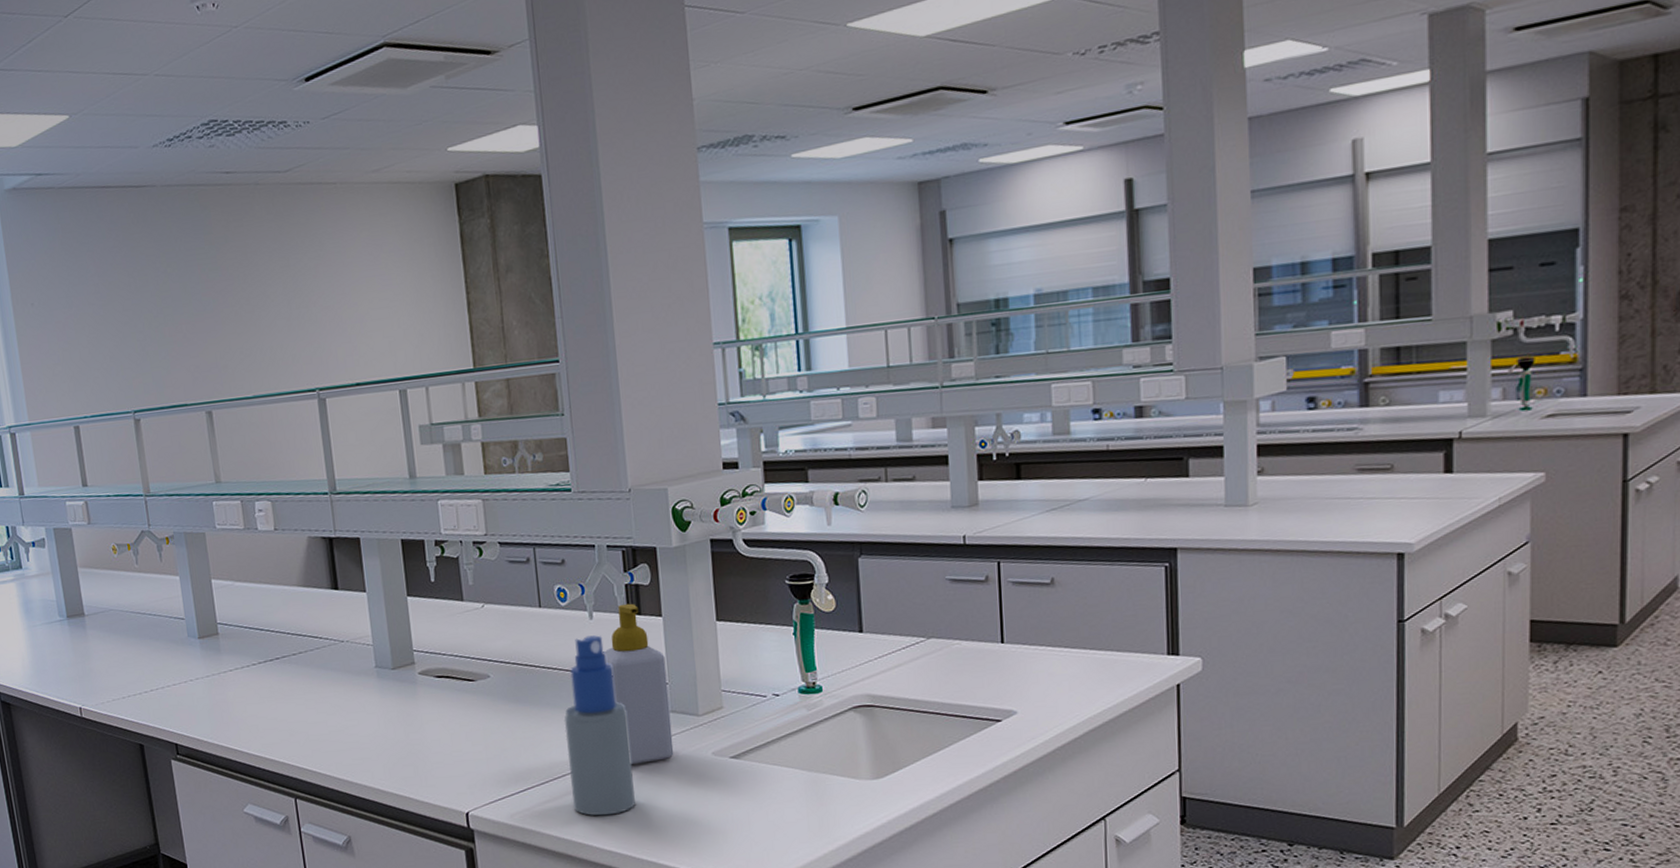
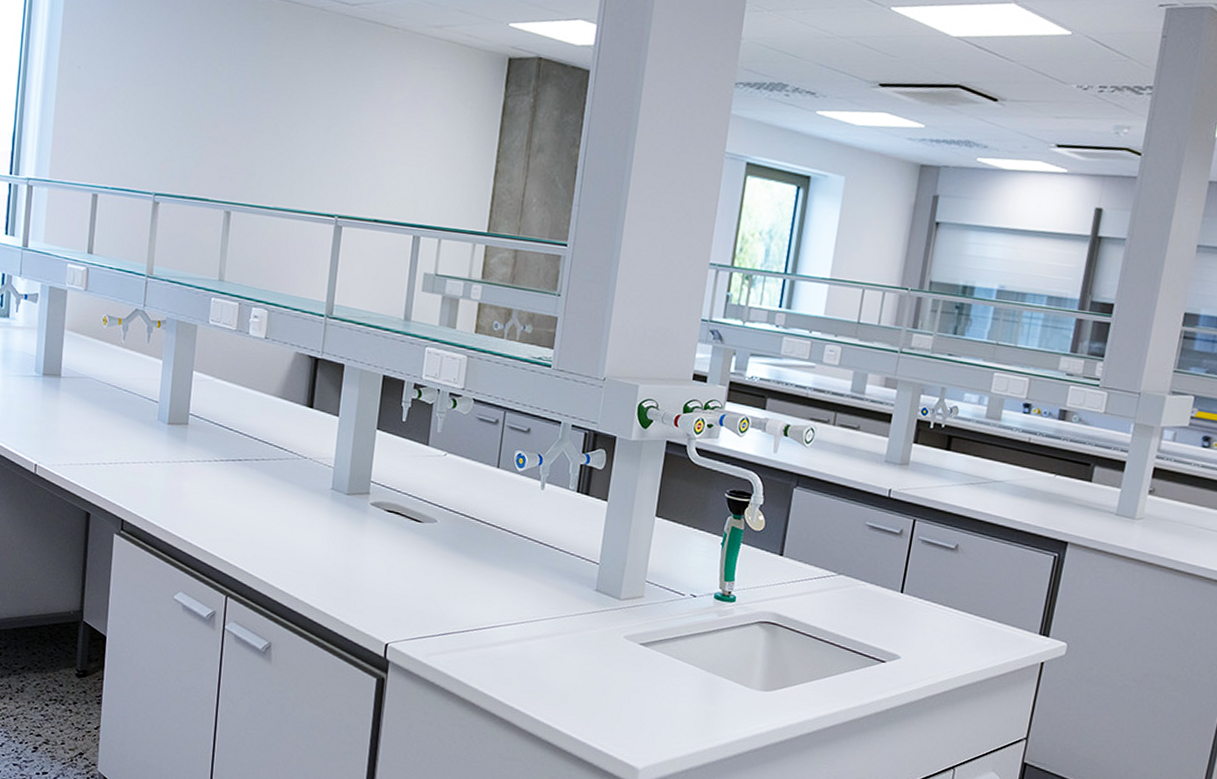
spray bottle: present [563,635,635,816] -> none [487,504,556,674]
soap bottle: present [603,603,674,764] -> none [546,482,602,633]

